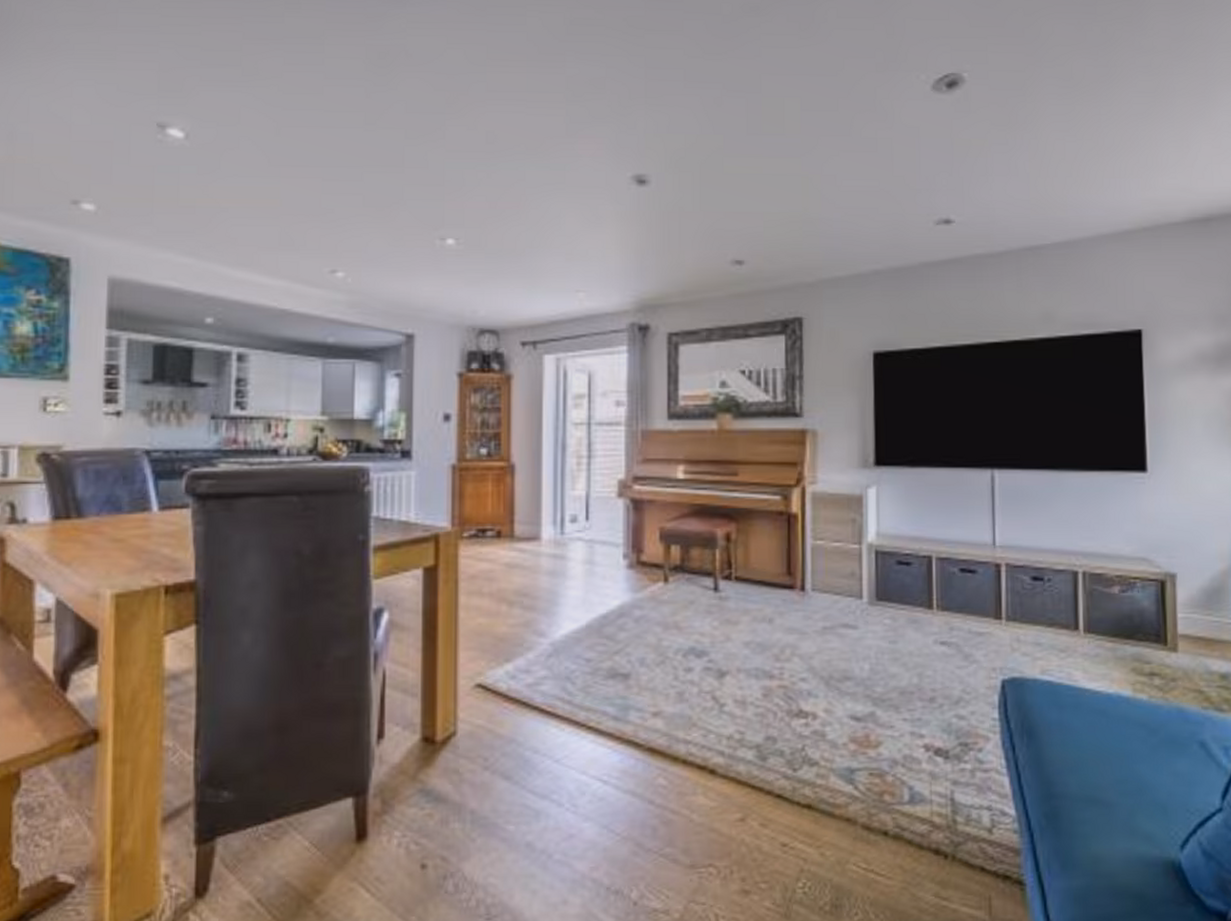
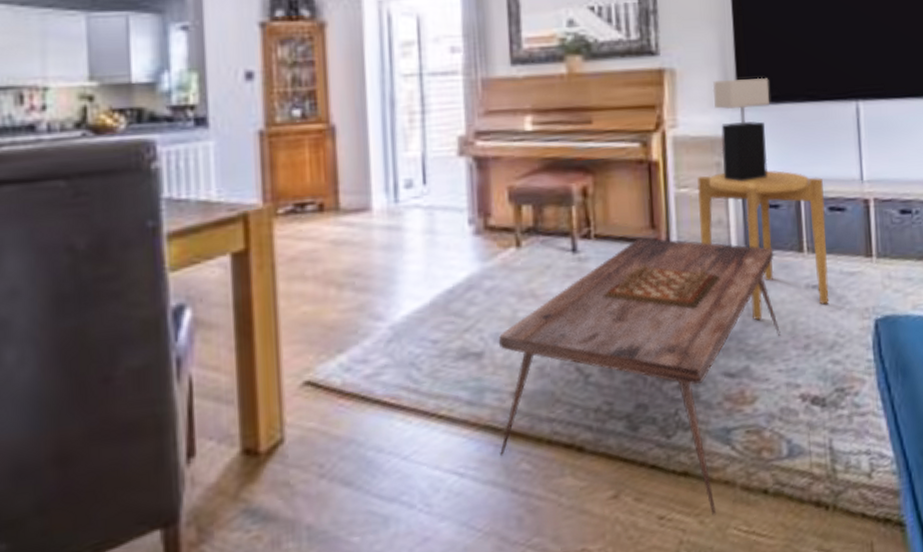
coffee table: none [640,583,907,850] -> present [498,237,781,516]
side table: none [832,528,957,669] -> present [697,169,830,320]
table lamp: none [851,442,907,538] -> present [712,77,770,182]

